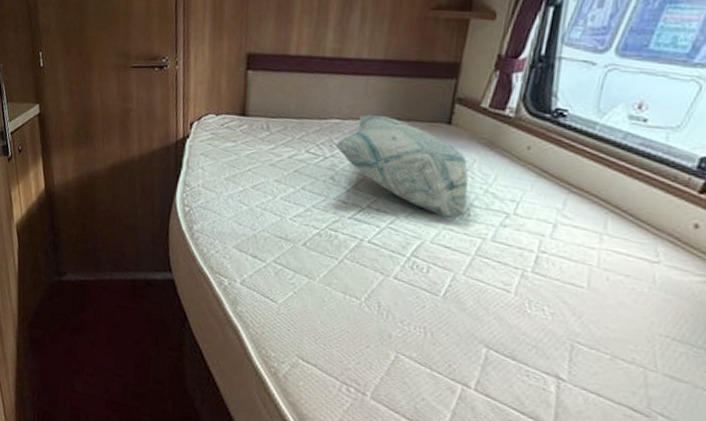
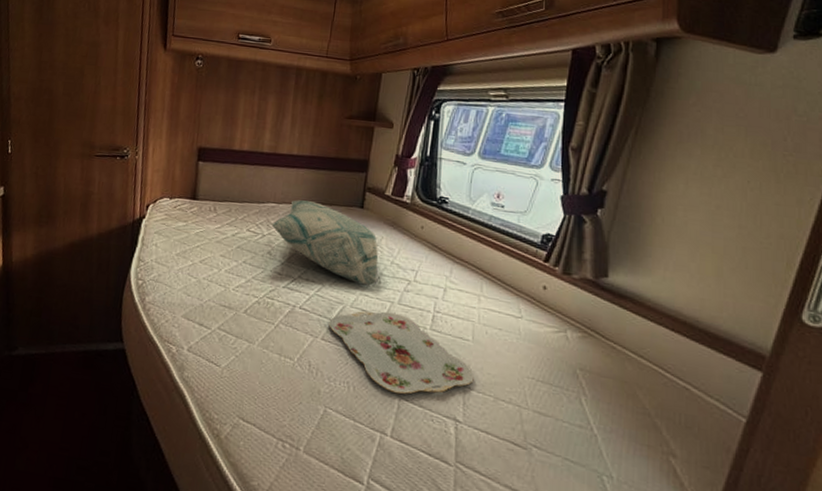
serving tray: none [403,247,587,346] -> present [328,311,474,395]

